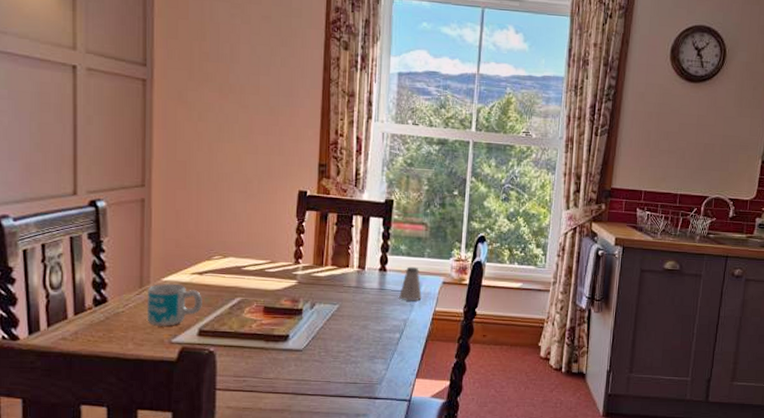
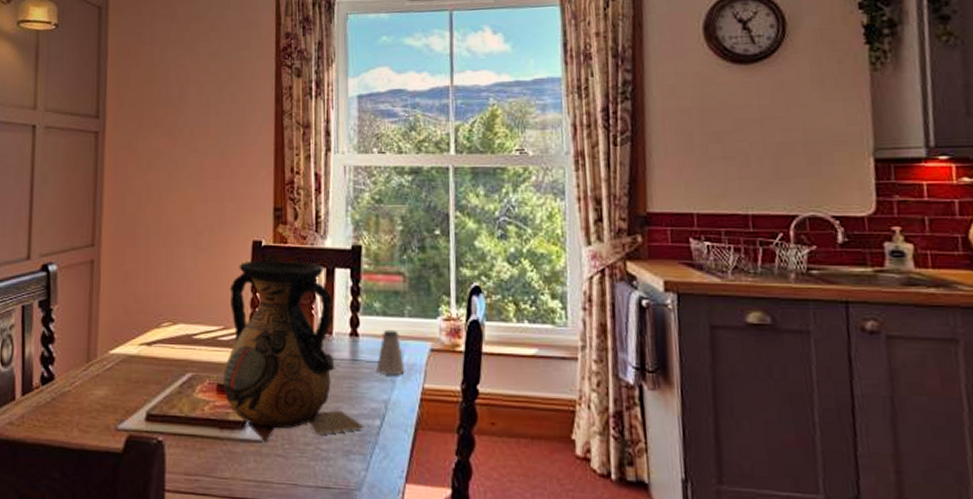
mug: present [148,283,202,326] -> none [94,356,151,409]
vase: none [269,207,387,350] -> present [223,260,364,441]

